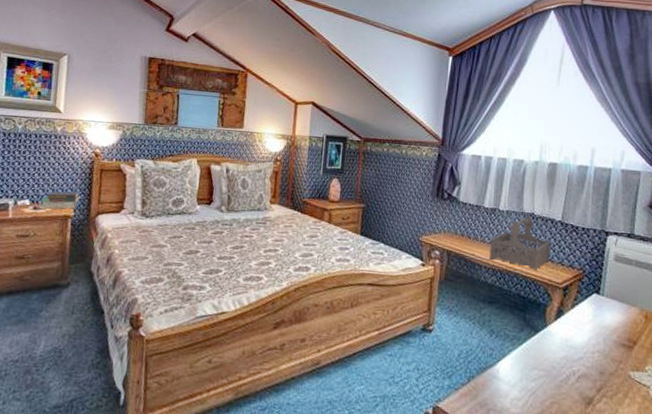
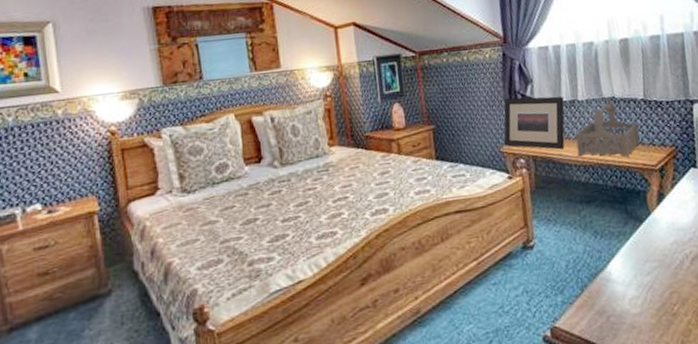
books: present [39,191,81,210] -> none [54,182,104,212]
picture frame: none [424,194,486,250] -> present [503,96,565,150]

